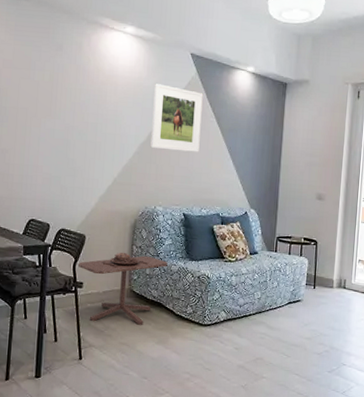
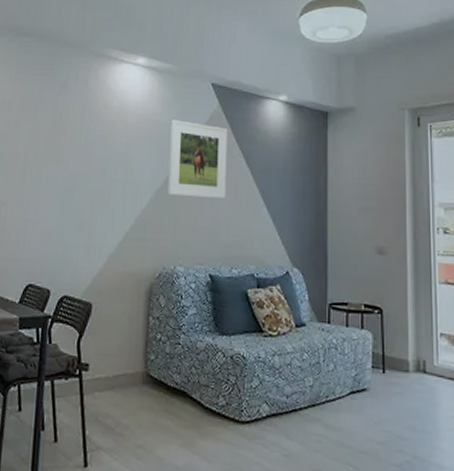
side table: present [78,252,168,326] -> none [84,325,192,422]

